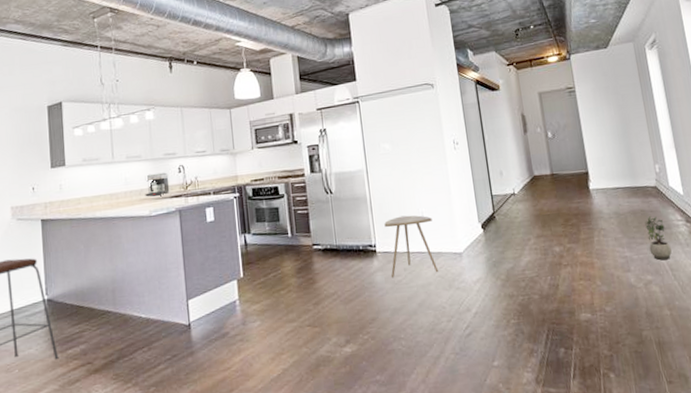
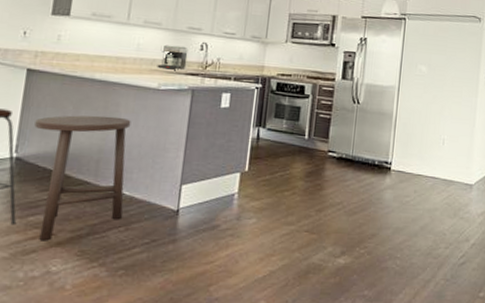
bar stool: none [56,247,143,371] -> present [34,115,131,241]
side table: present [384,215,439,278] -> none [401,139,452,200]

